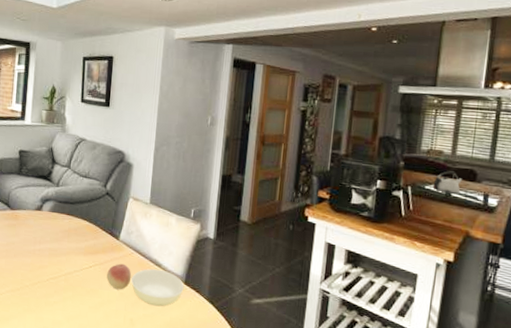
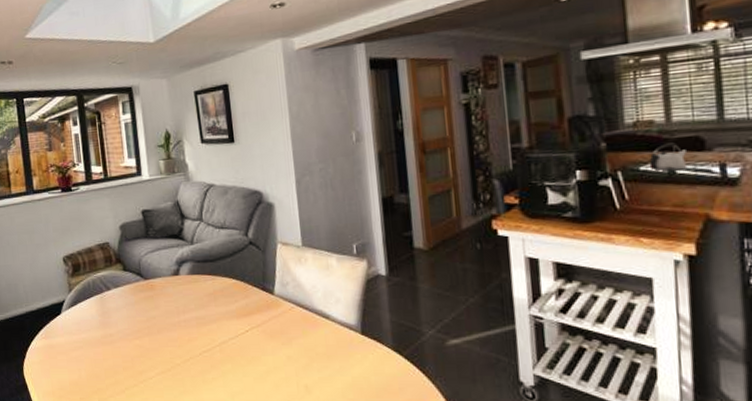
fruit: present [107,263,132,290] -> none [267,321,297,353]
bowl: present [131,268,184,307] -> none [297,321,362,366]

